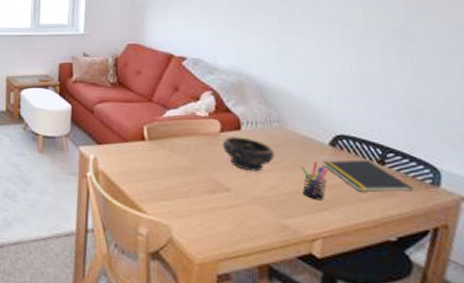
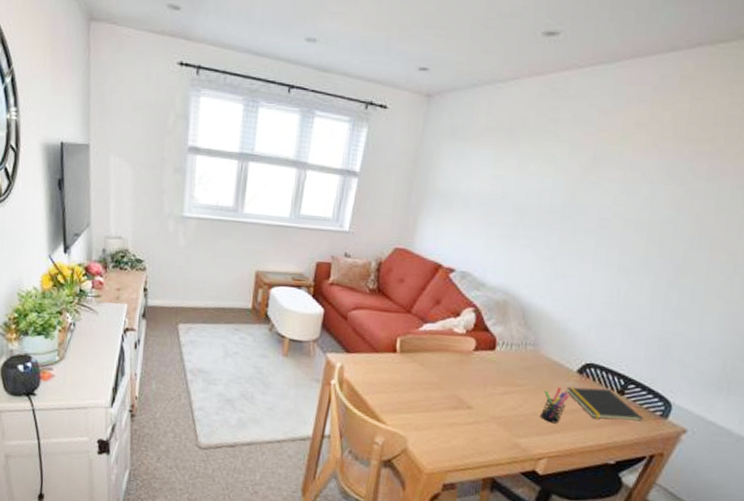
bowl: present [222,137,275,172] -> none [473,356,523,393]

